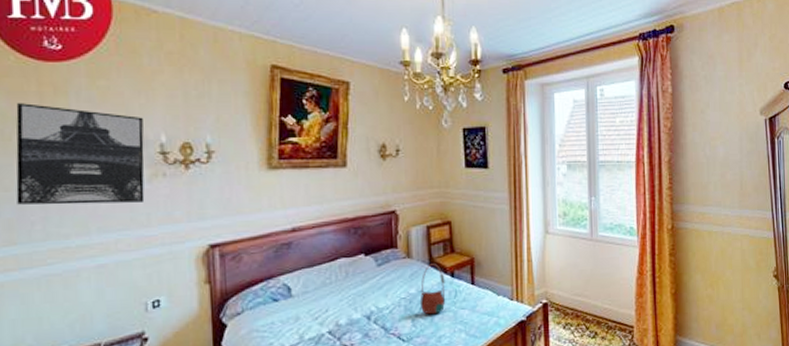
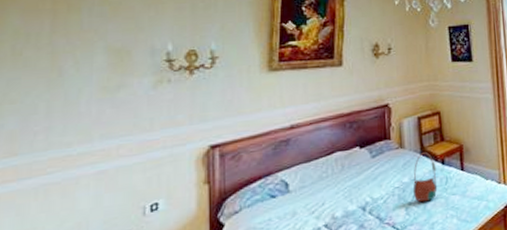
wall art: present [16,103,145,205] -> none [21,20,151,116]

